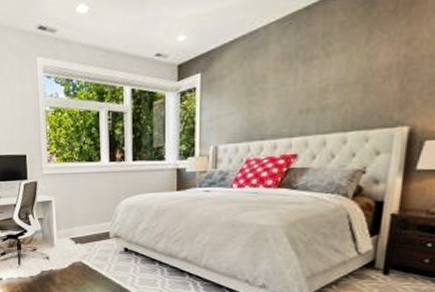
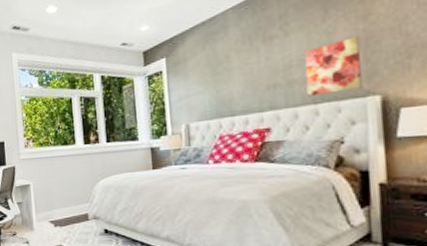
wall art: none [338,62,400,124] -> present [304,36,362,97]

